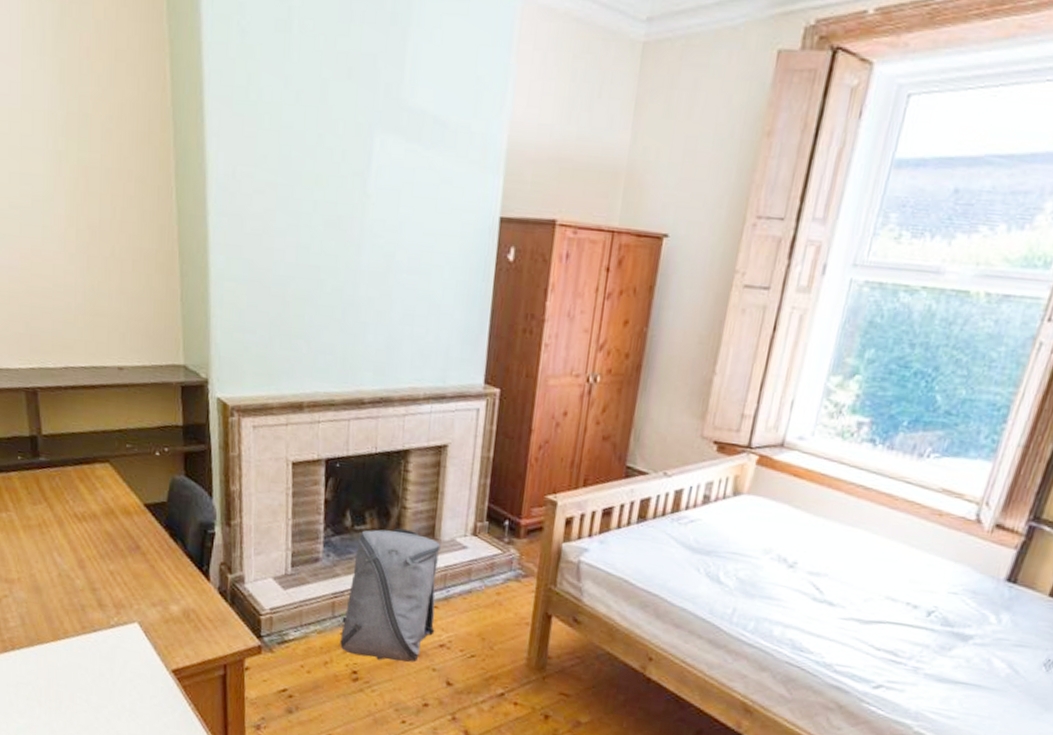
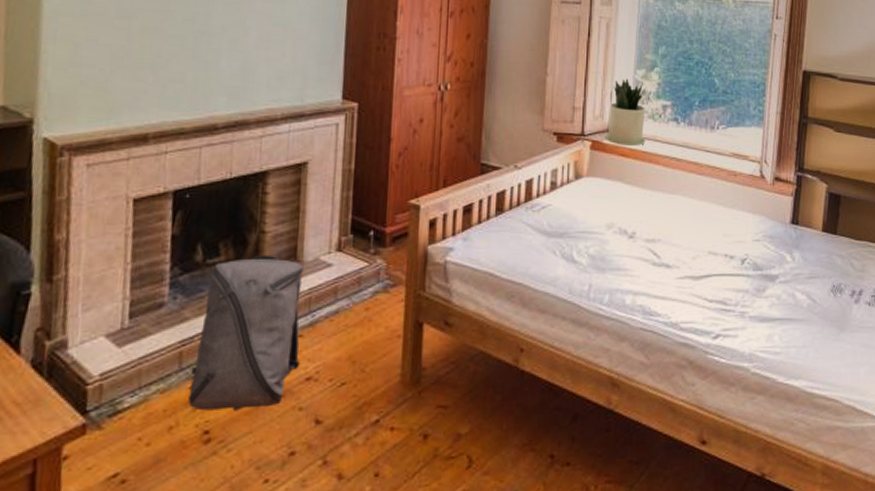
planter: none [774,385,840,467] -> present [603,78,647,146]

